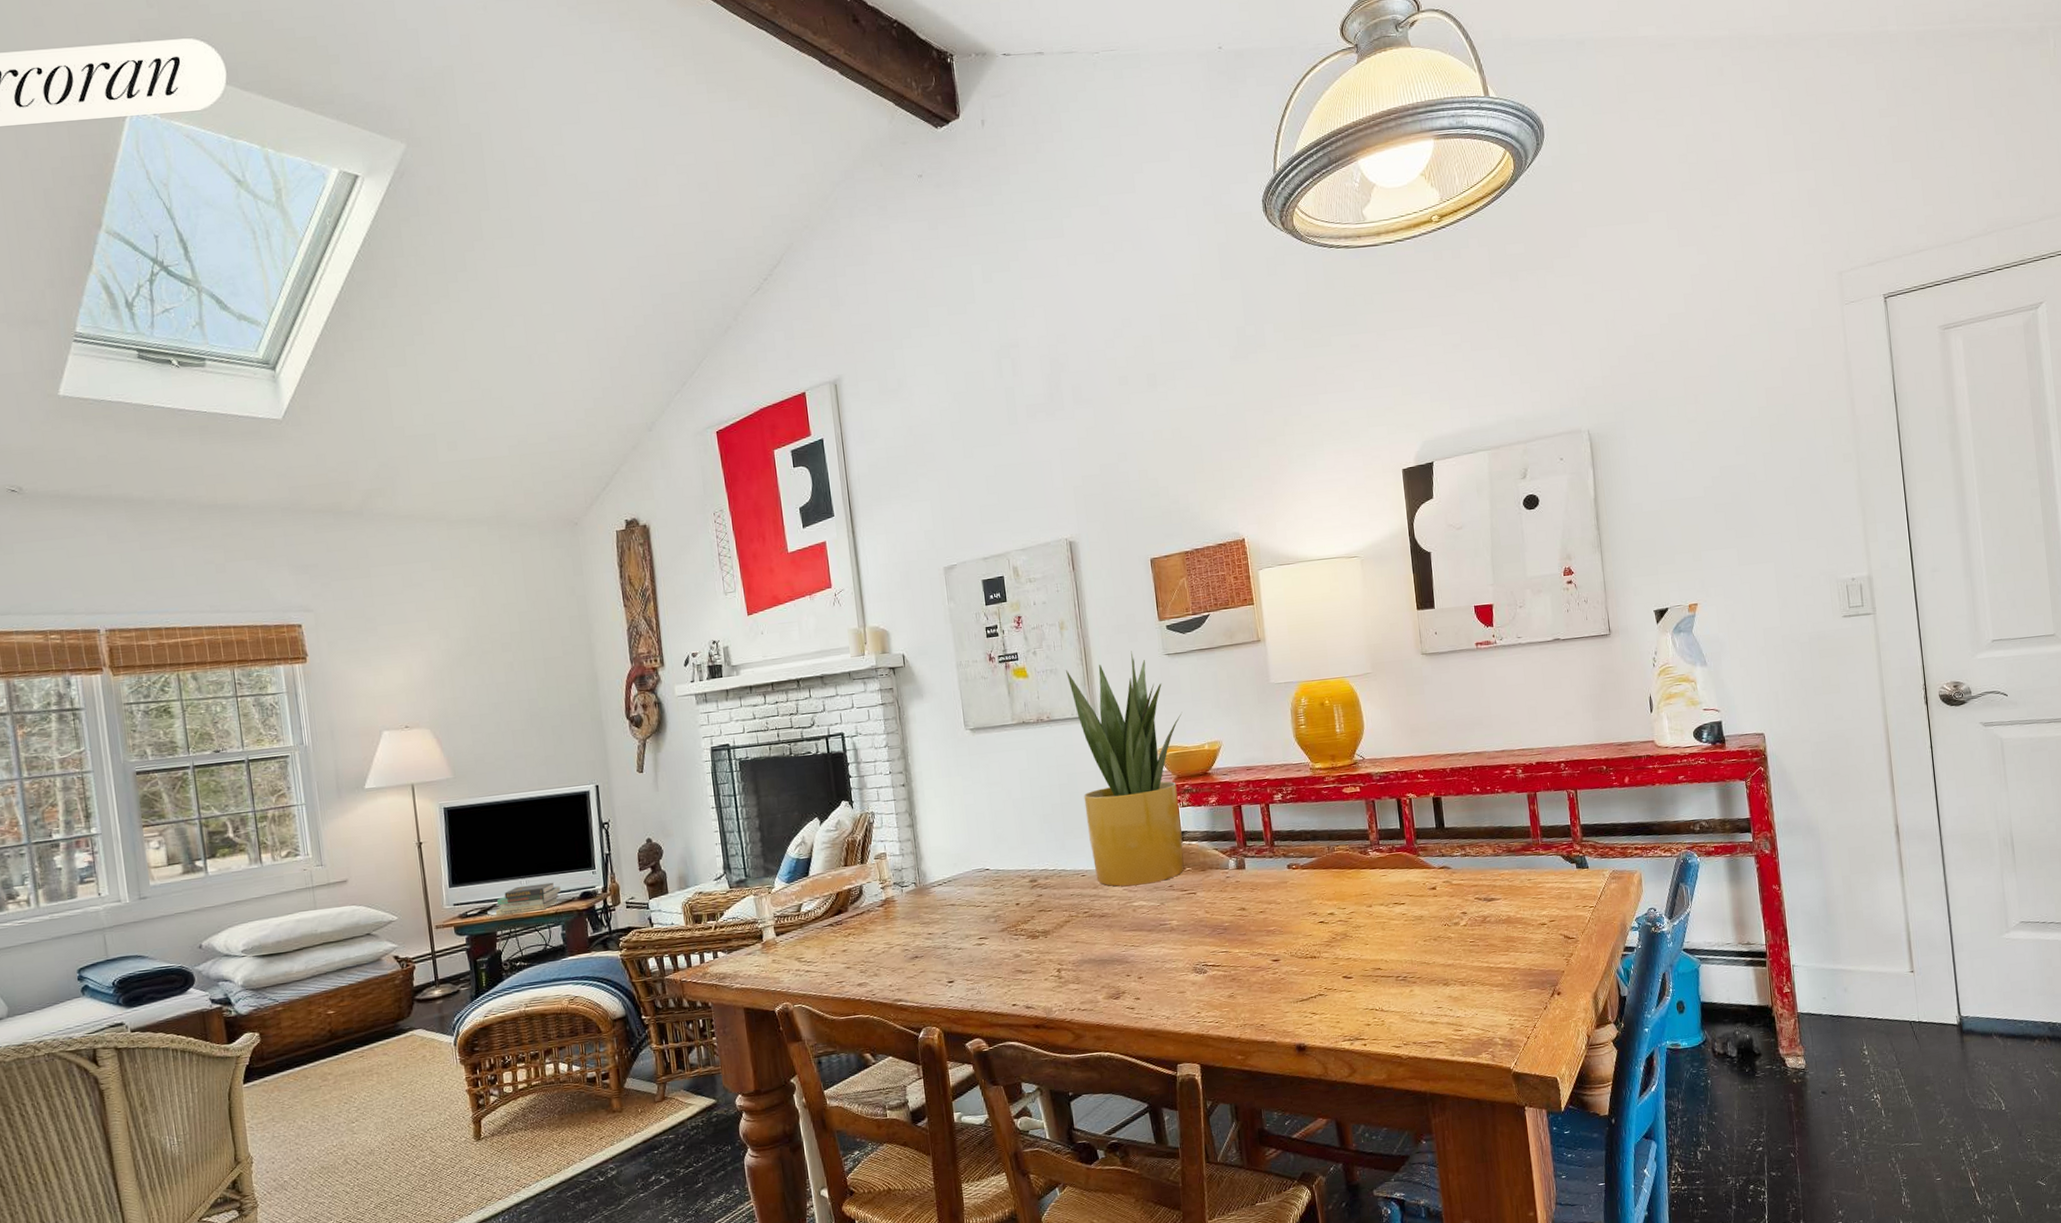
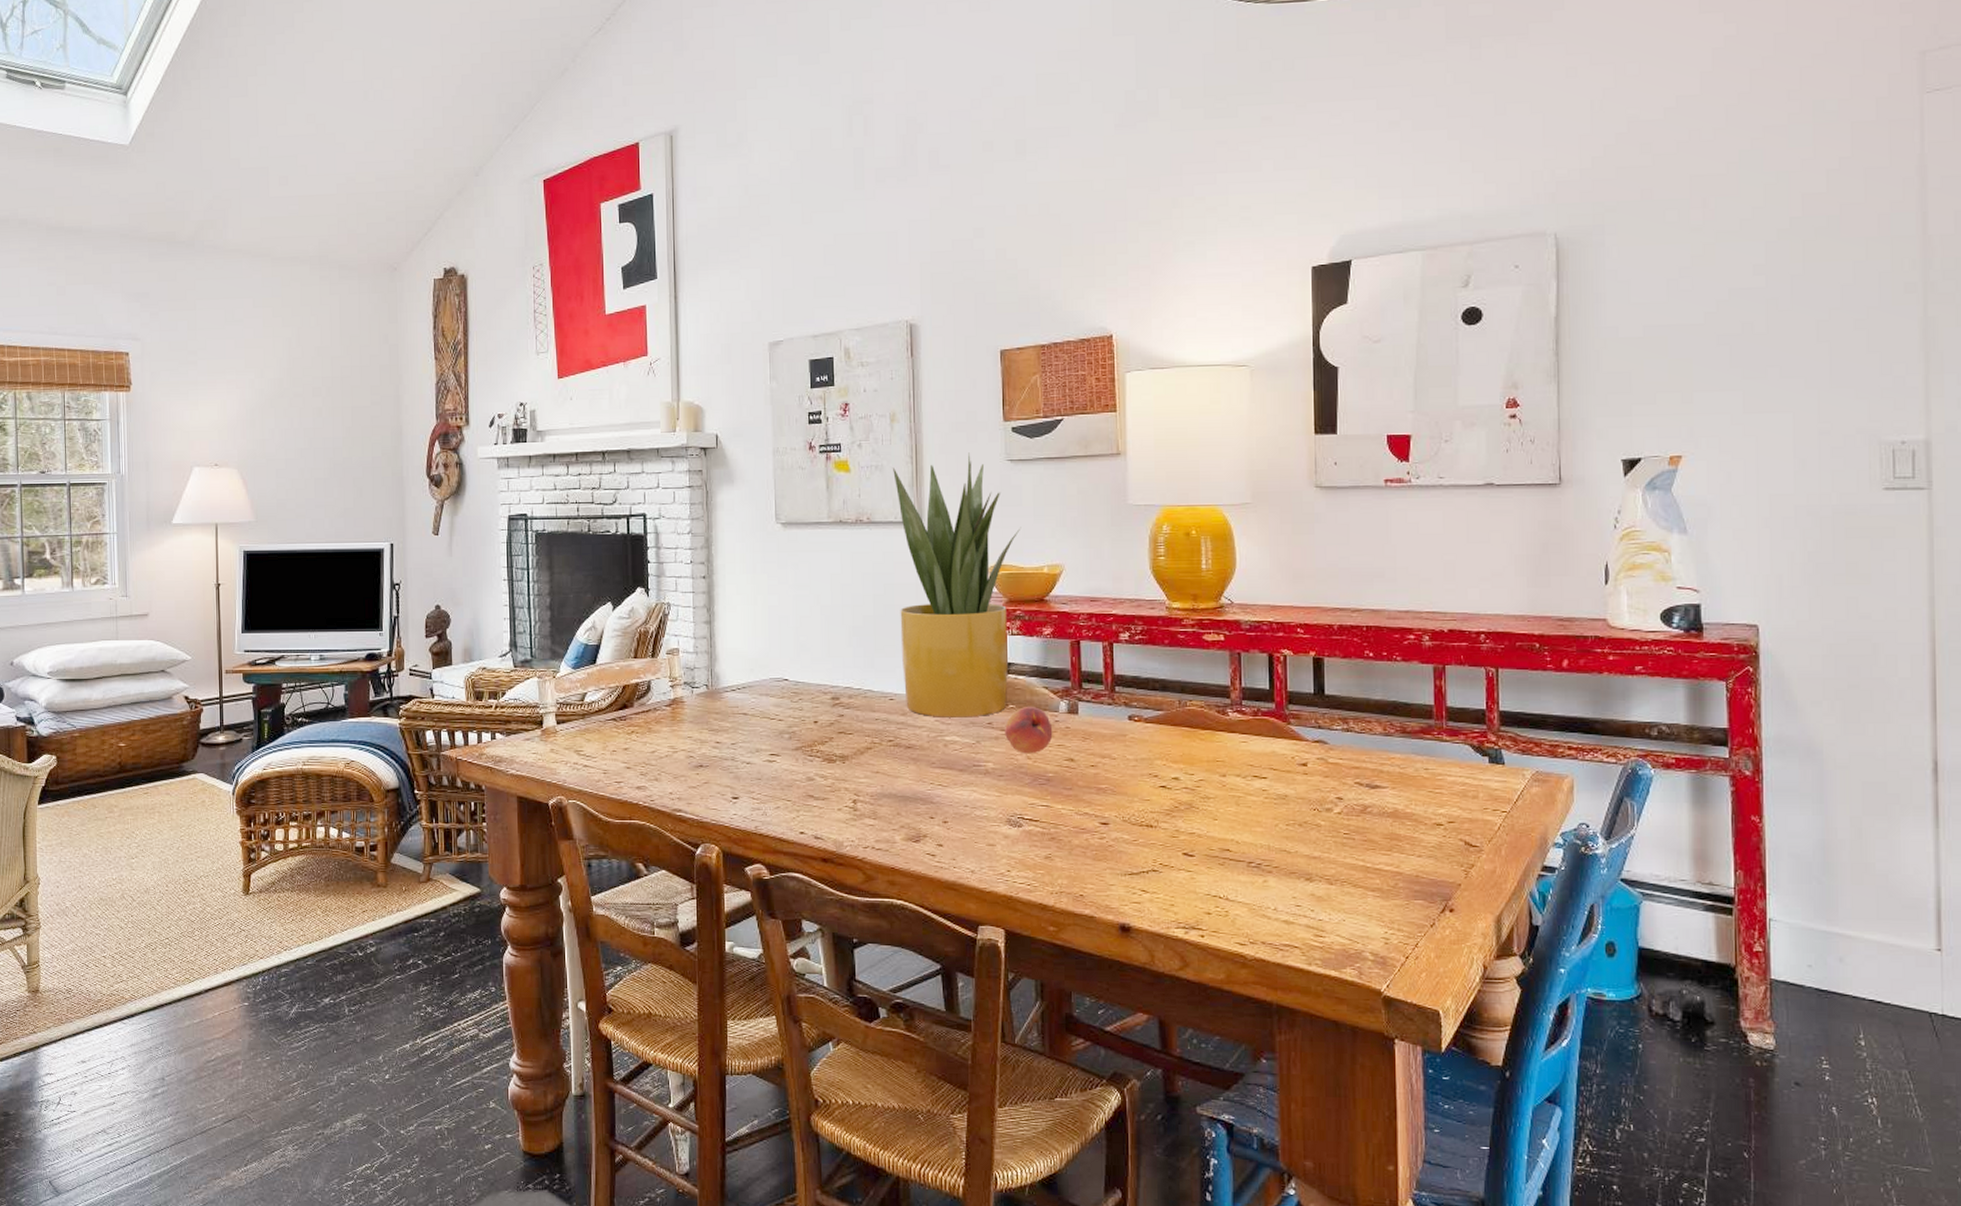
books: present [495,882,561,916] -> none [282,639,347,667]
fruit: none [1183,866,1226,909] -> present [1004,706,1053,754]

